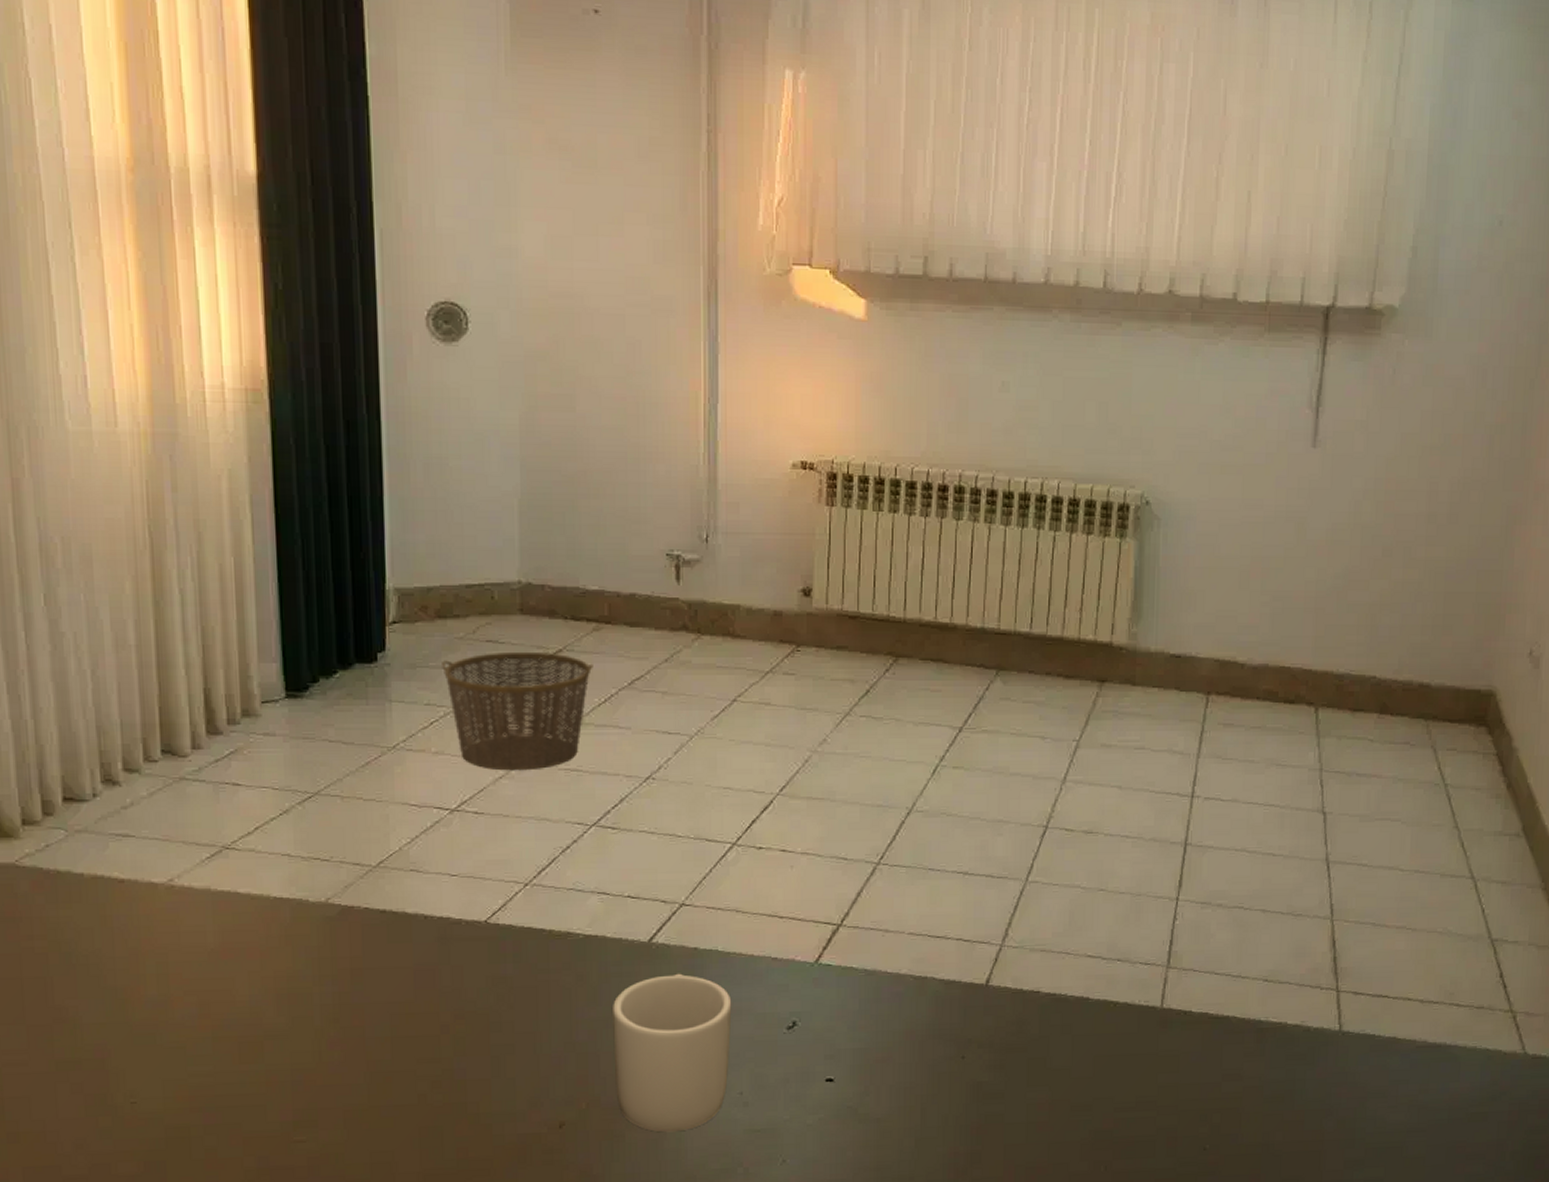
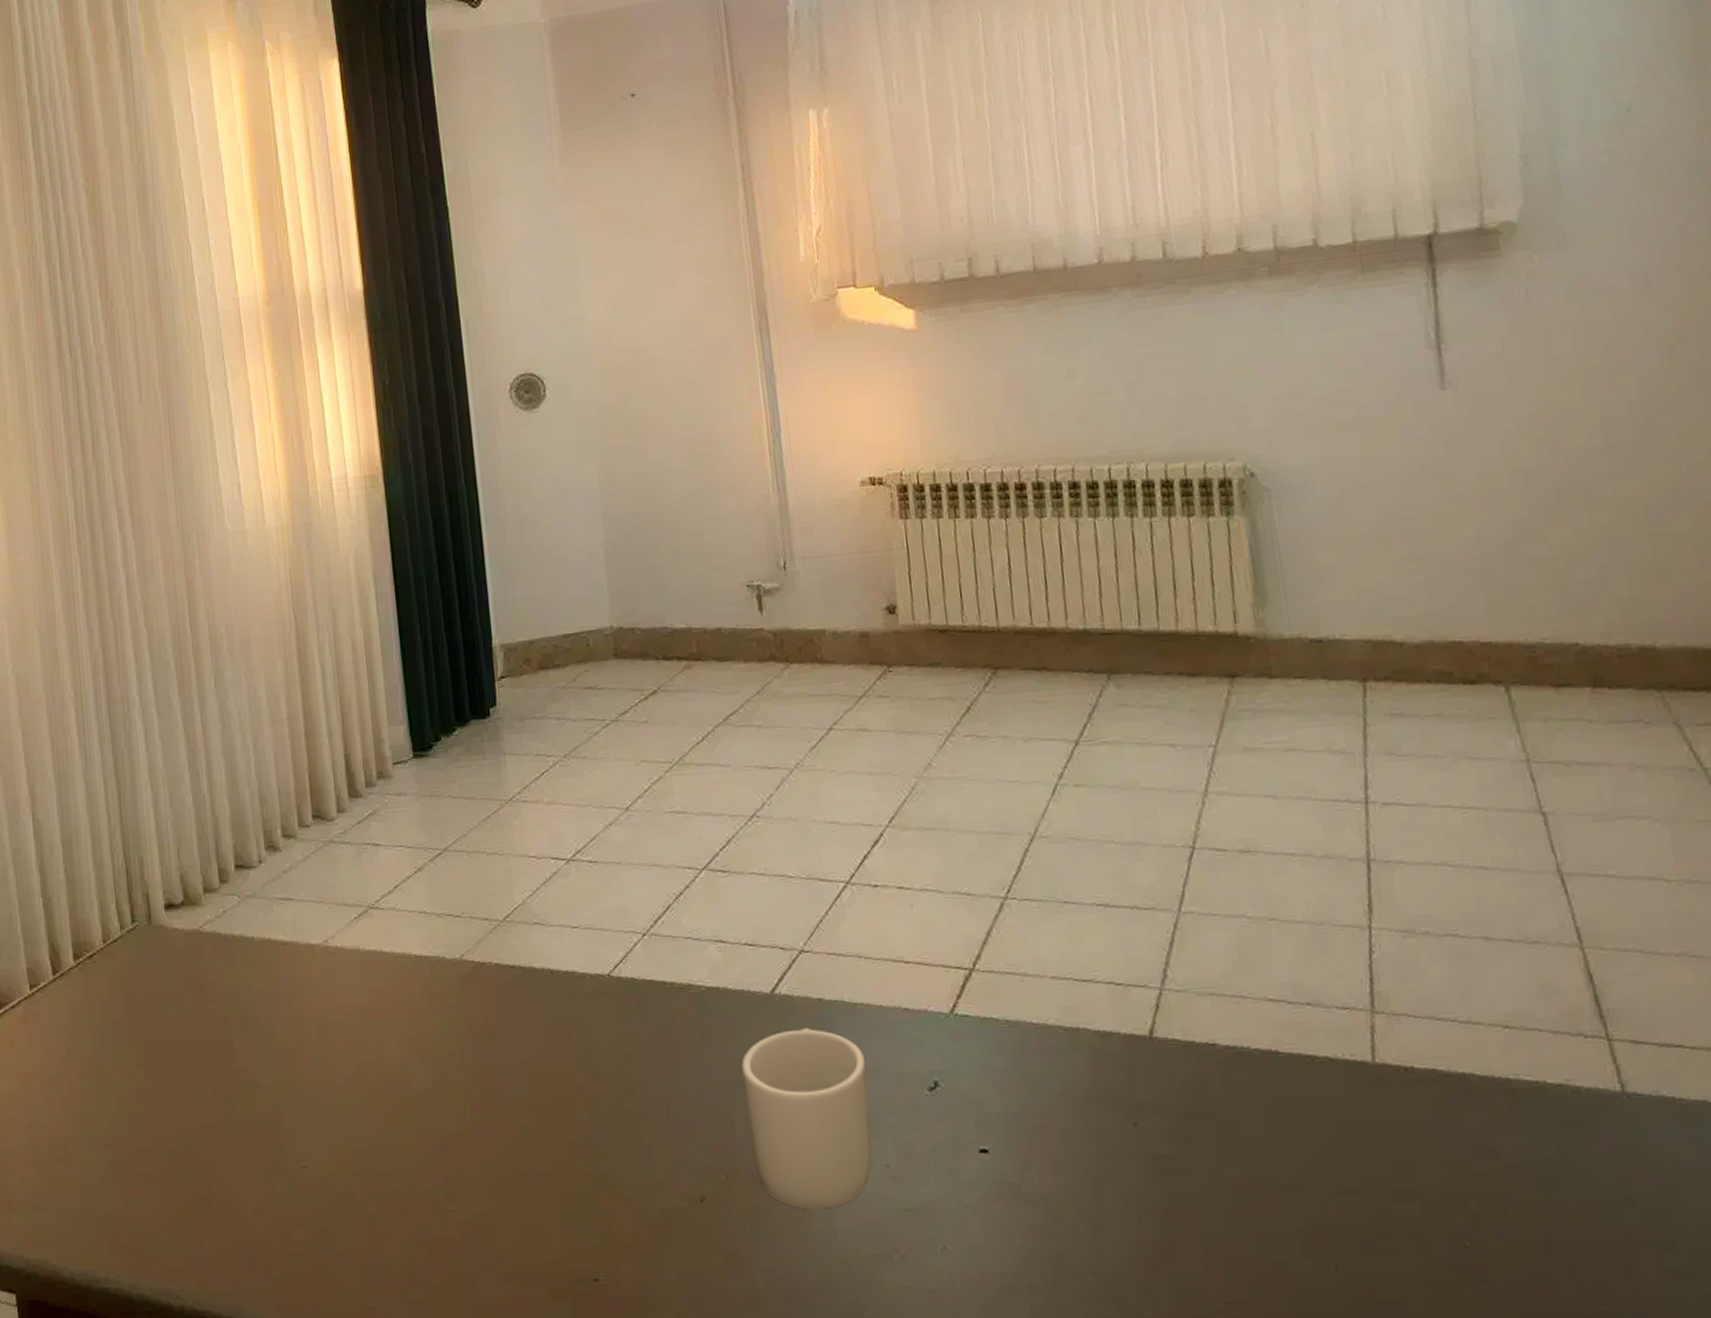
basket: present [442,651,593,770] -> none [547,694,688,816]

